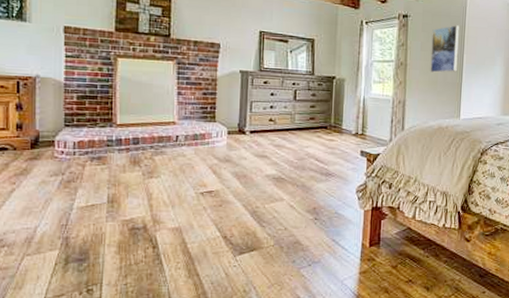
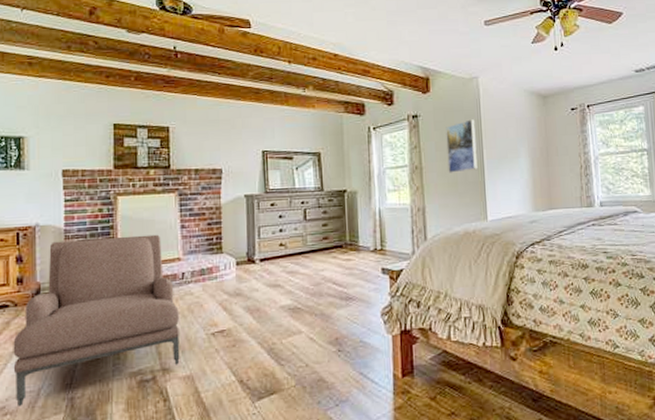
armchair: none [11,93,171,240] -> present [13,234,180,406]

